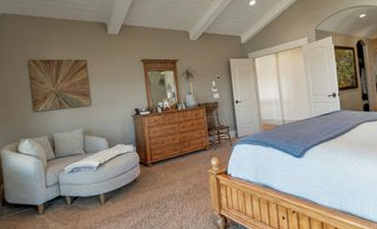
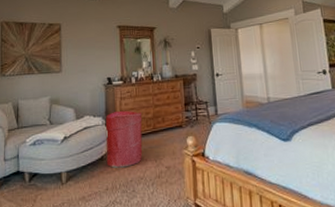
laundry hamper: none [136,137,172,189] -> present [105,110,143,168]

